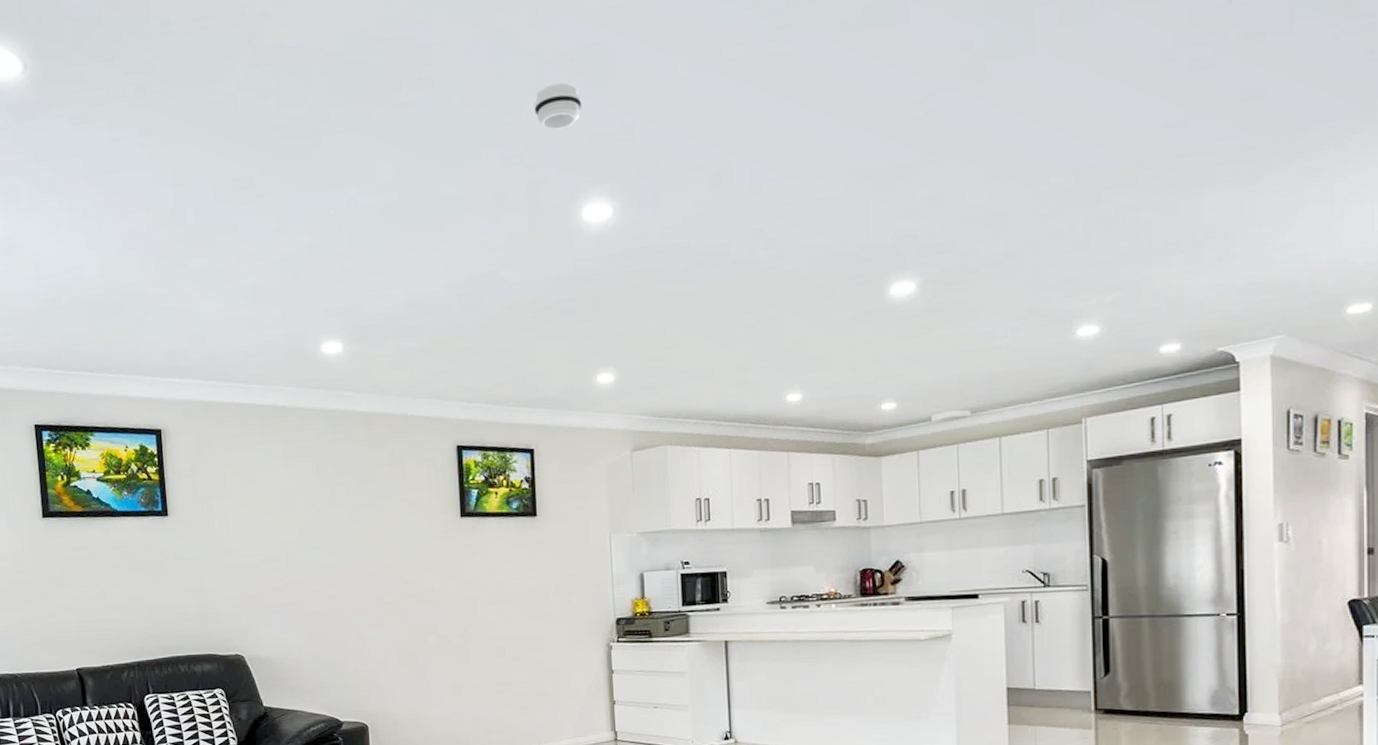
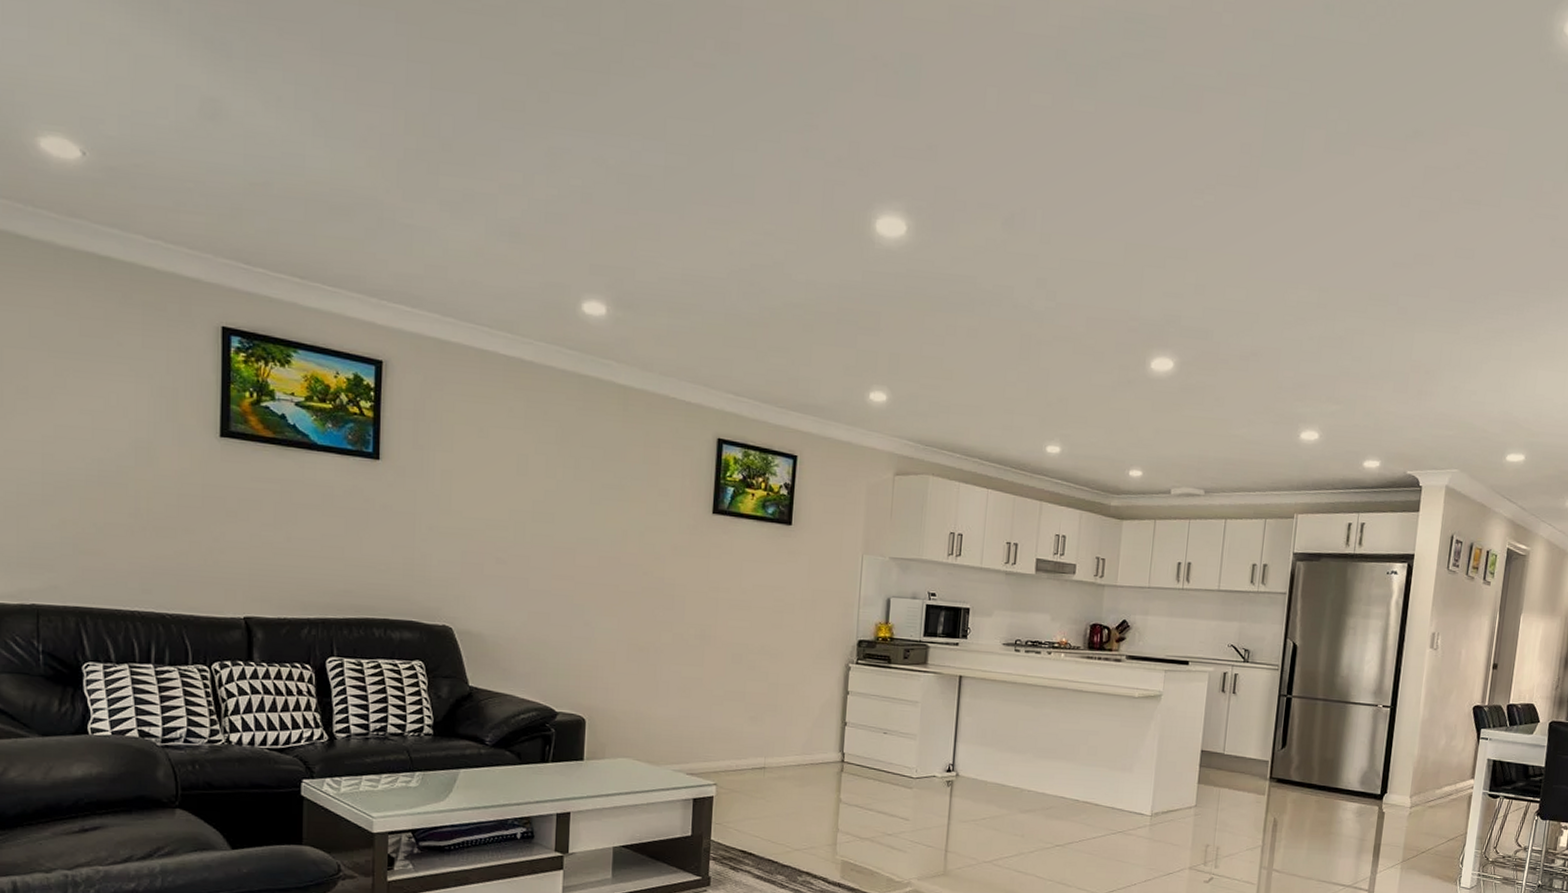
smoke detector: present [534,82,582,130] -> none [841,84,891,134]

